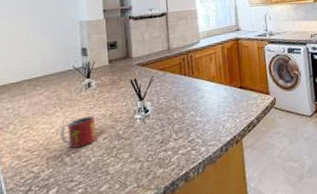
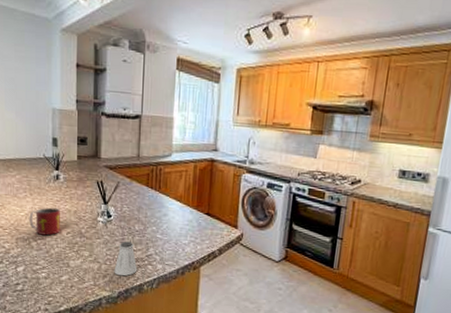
saltshaker: none [157,131,181,170] -> present [114,241,138,276]

